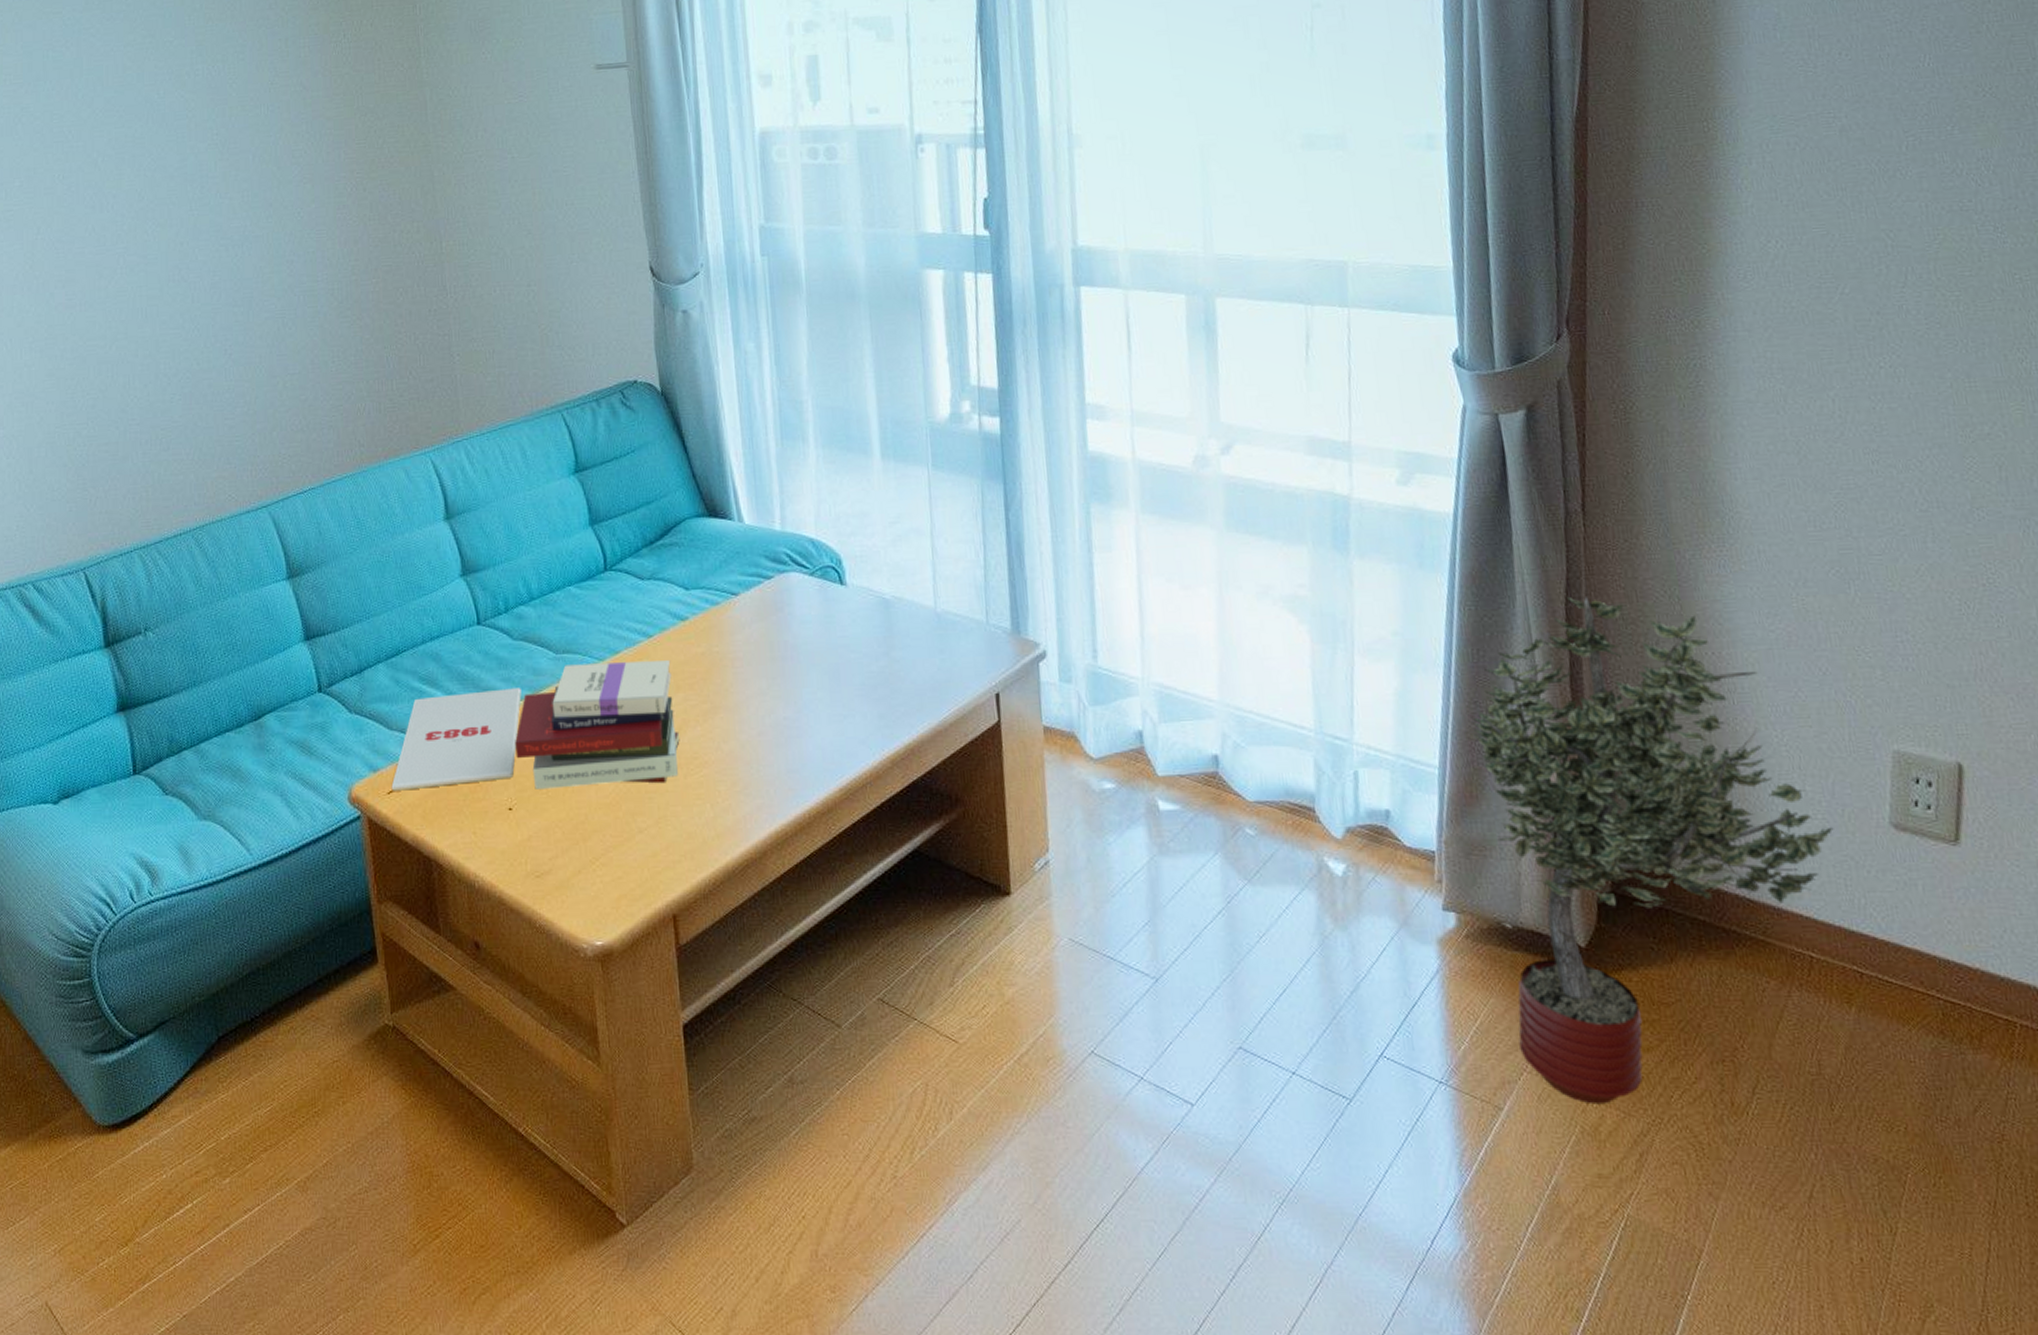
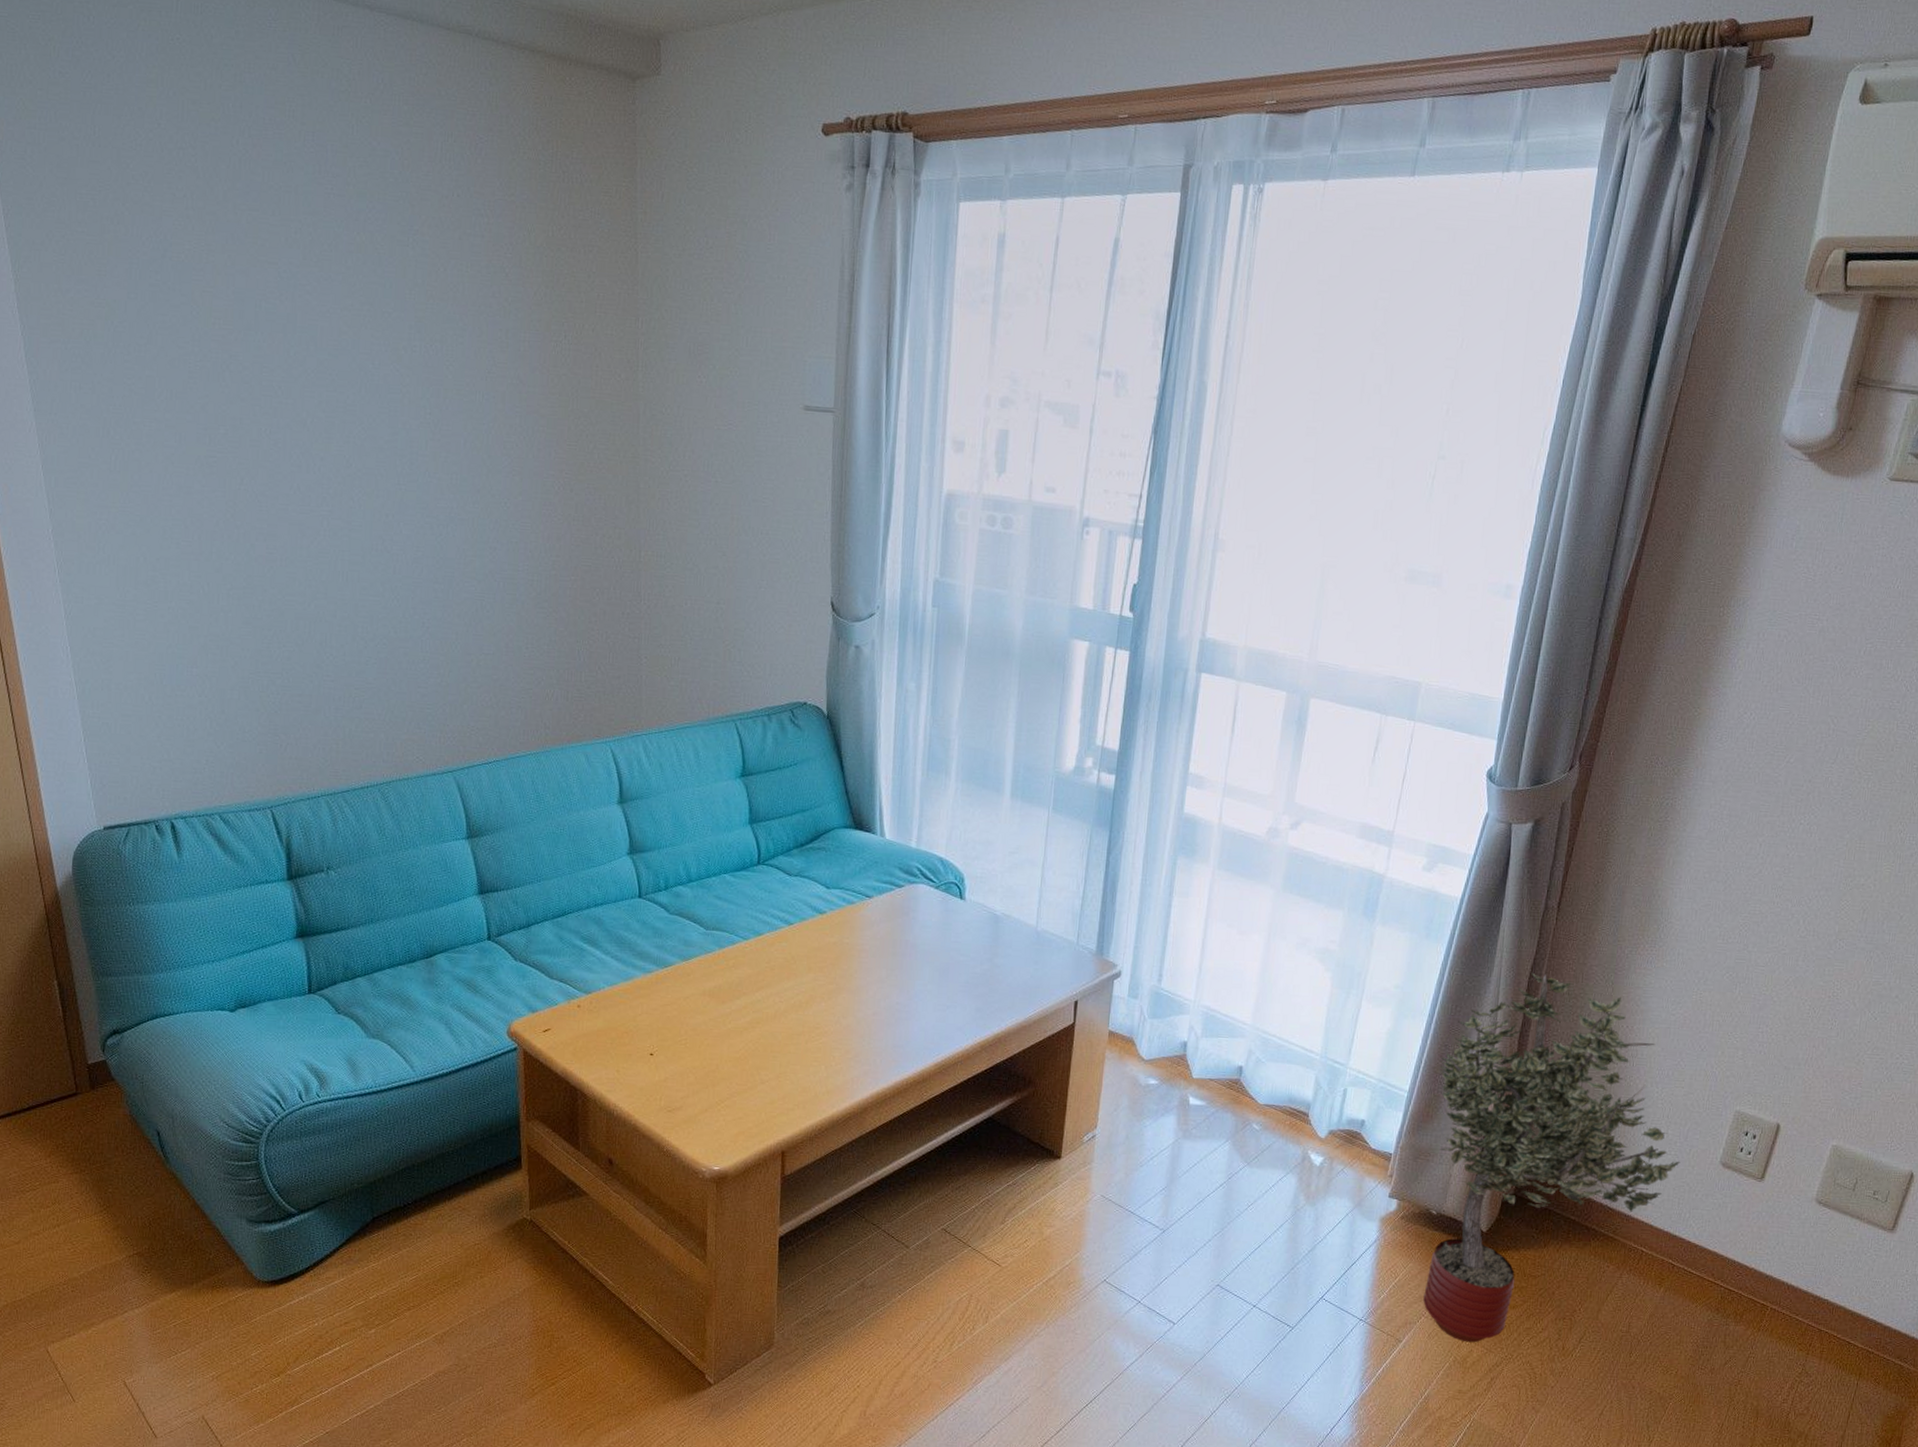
magazine: present [391,688,522,791] -> none [547,954,672,1031]
books: present [515,660,680,789] -> none [661,940,806,1045]

